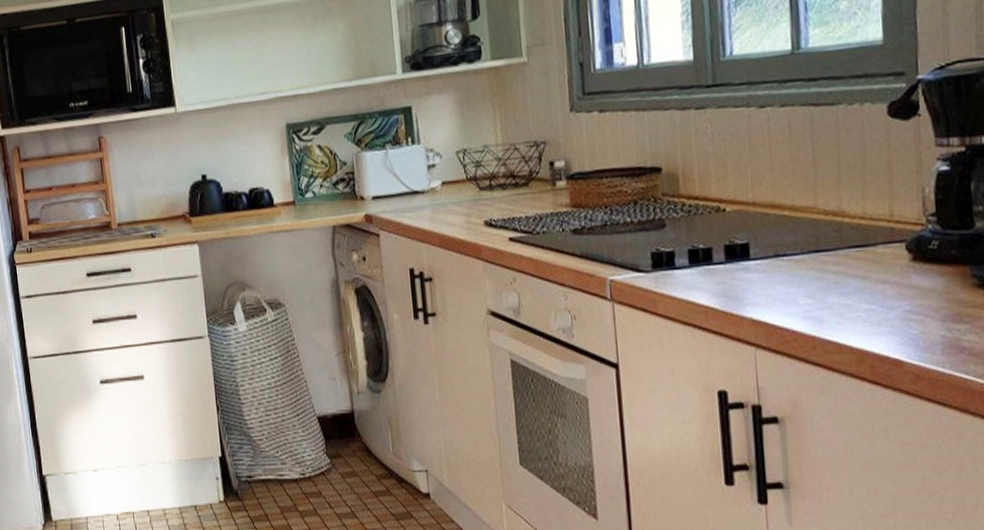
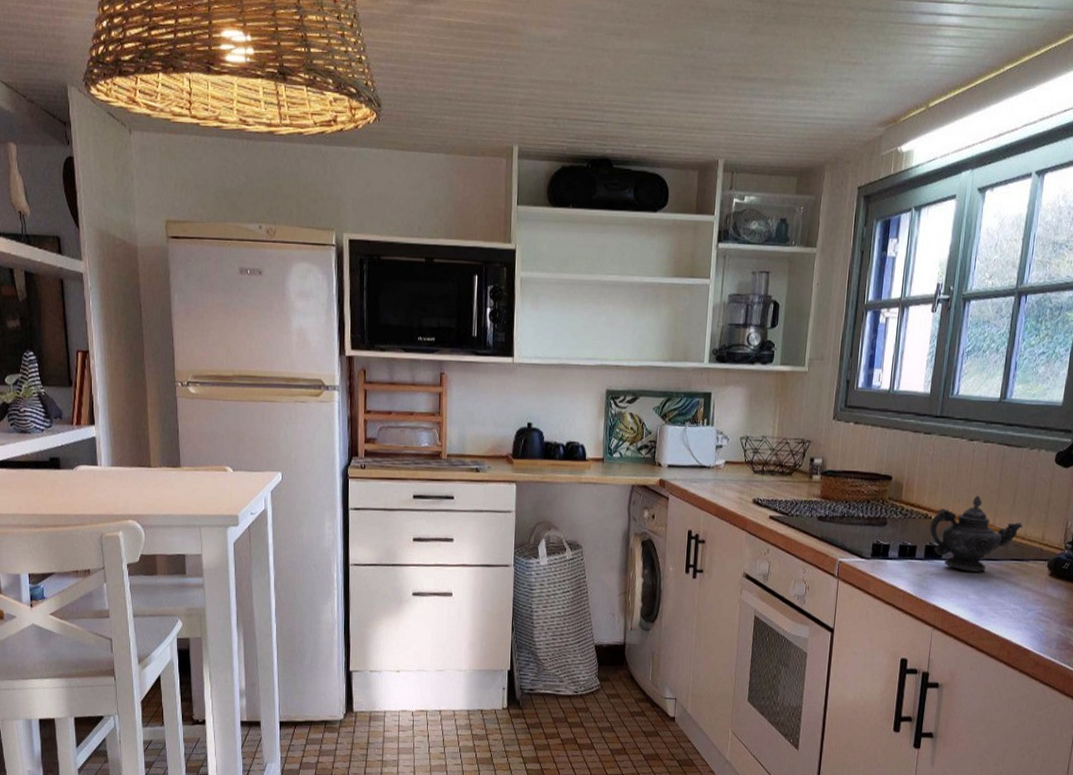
teapot: none [725,173,857,271] -> present [930,495,1022,572]

